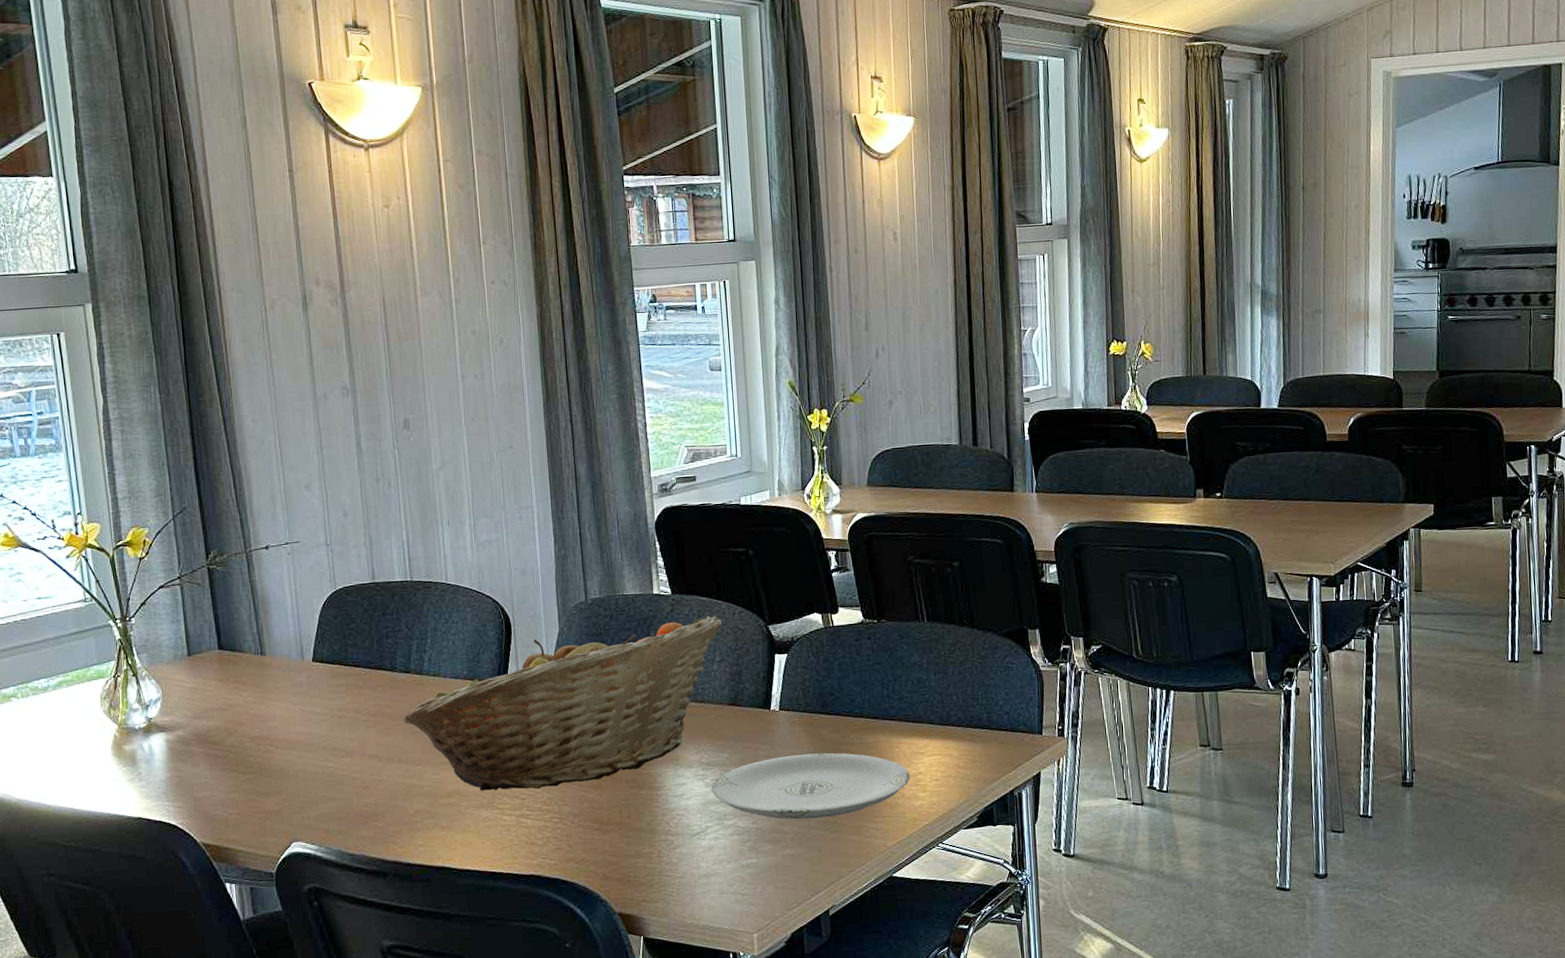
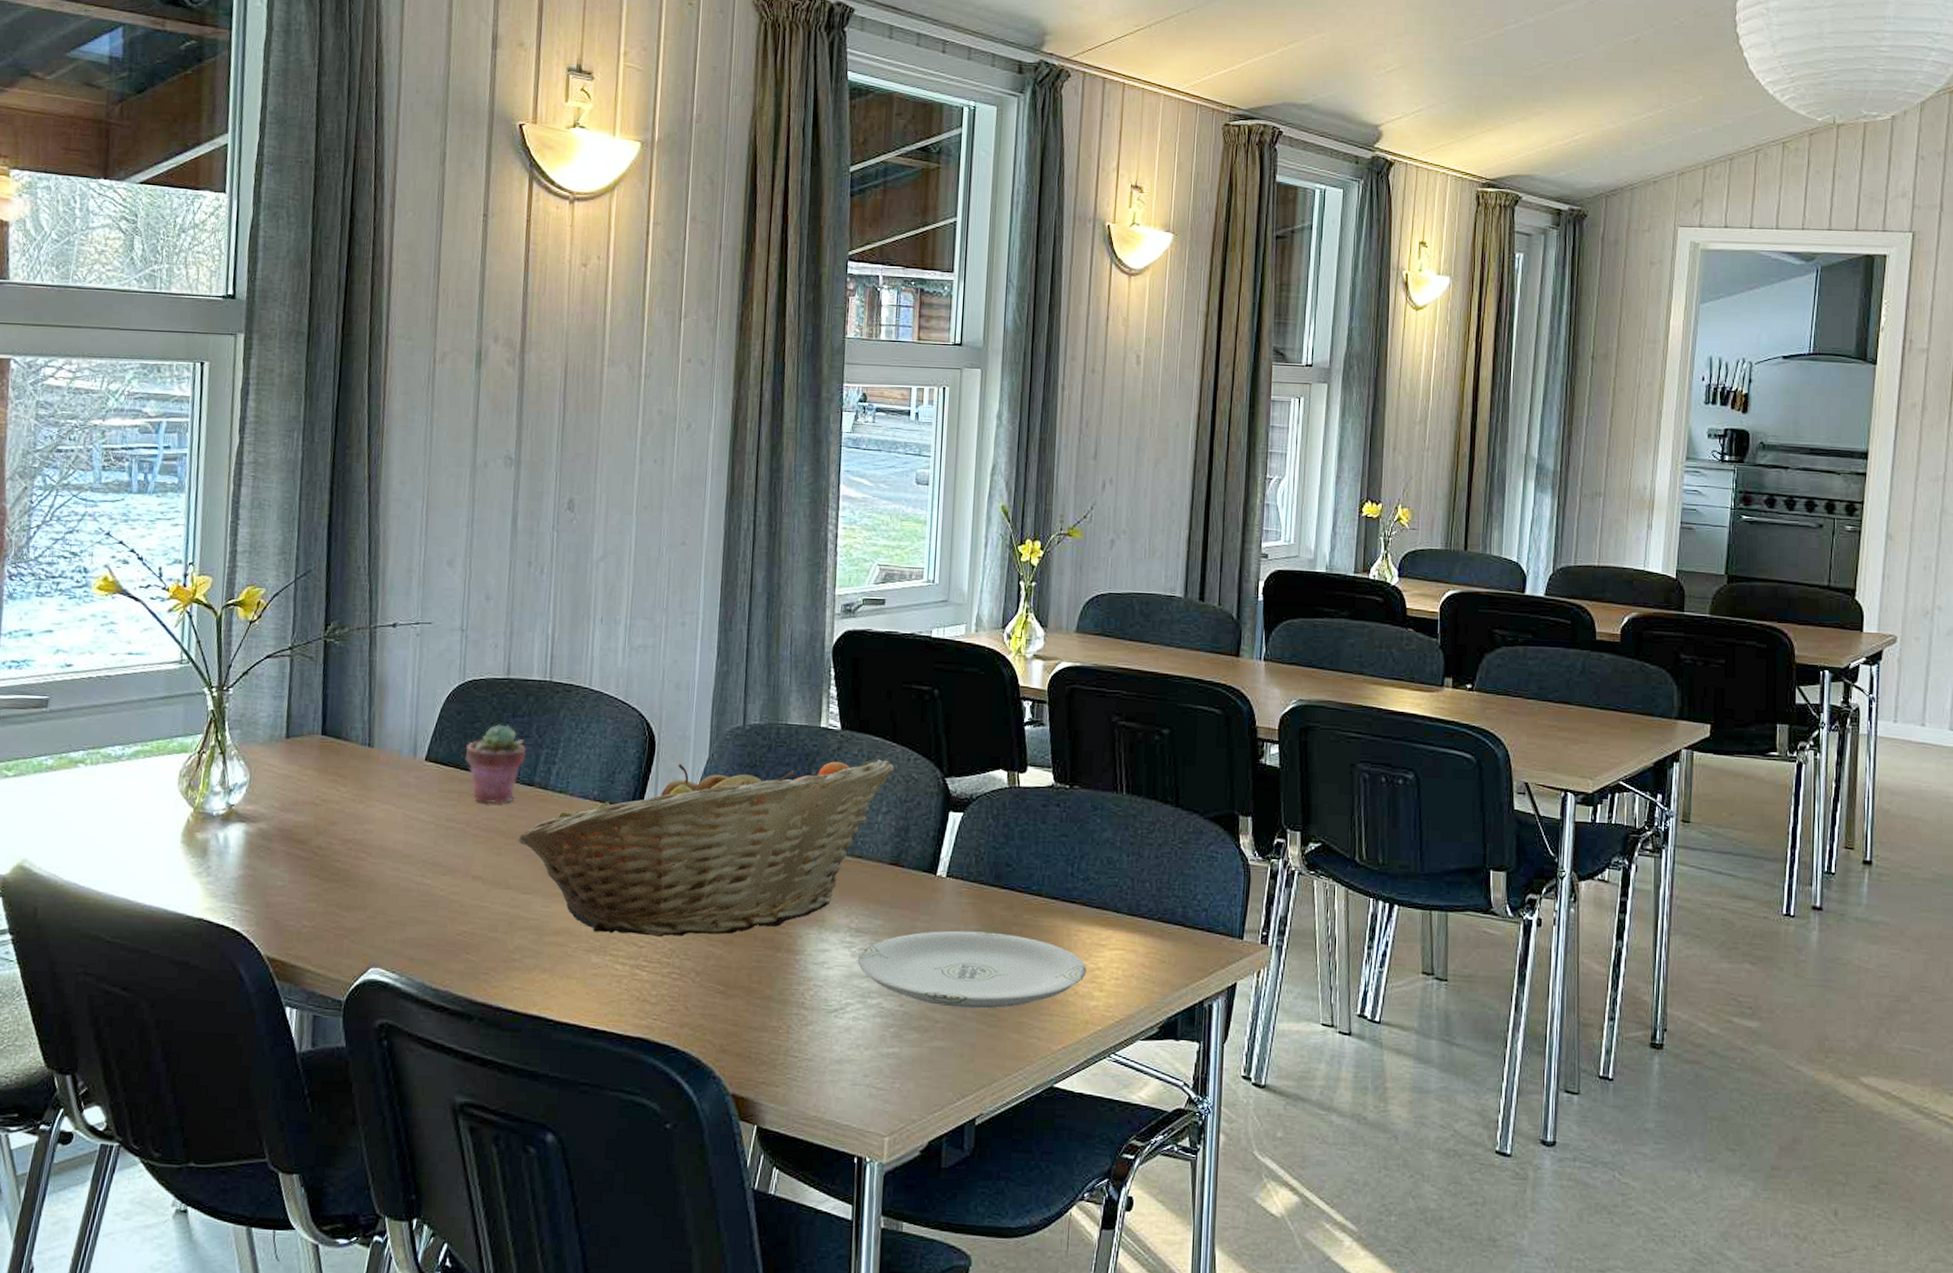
potted succulent: none [346,623,399,693] -> present [464,724,526,804]

